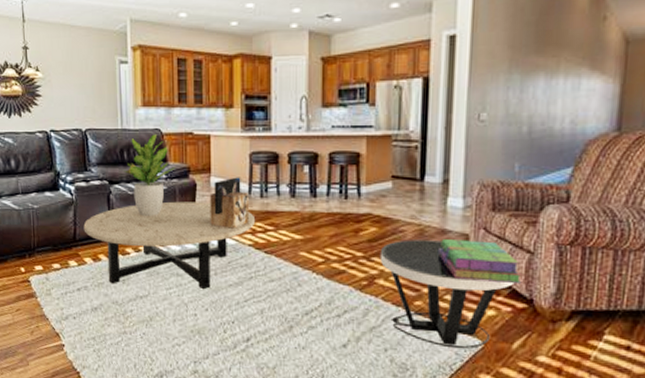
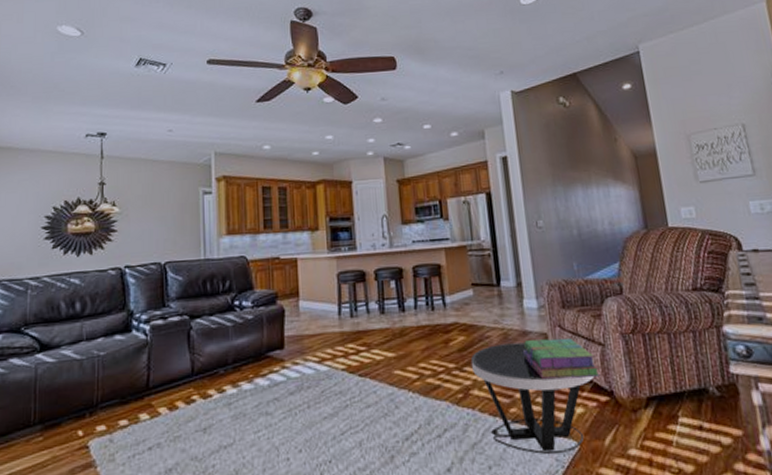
coffee table: present [83,201,256,290] -> none [159,328,348,436]
potted plant: present [123,134,175,216] -> none [205,262,262,351]
decorative box: present [209,177,248,229] -> none [299,298,340,354]

